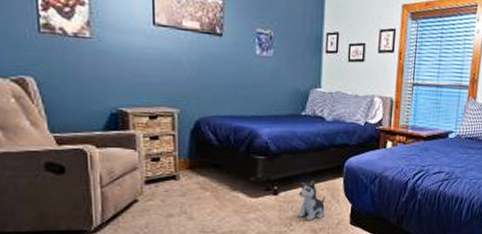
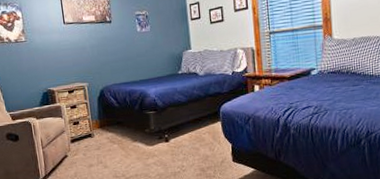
plush toy: present [297,180,325,221] -> none [186,126,209,162]

